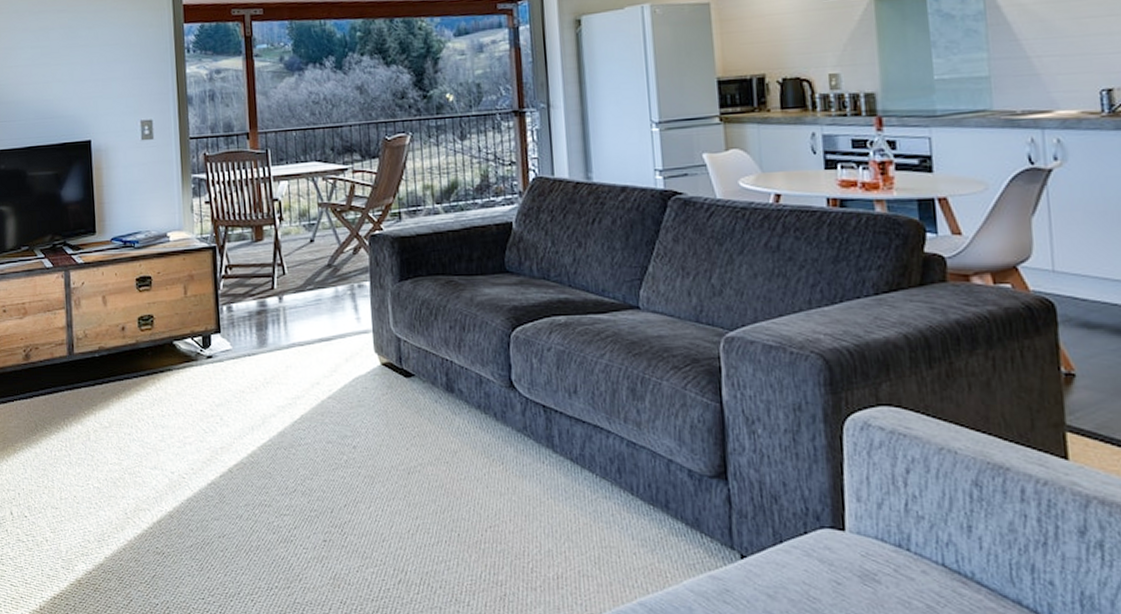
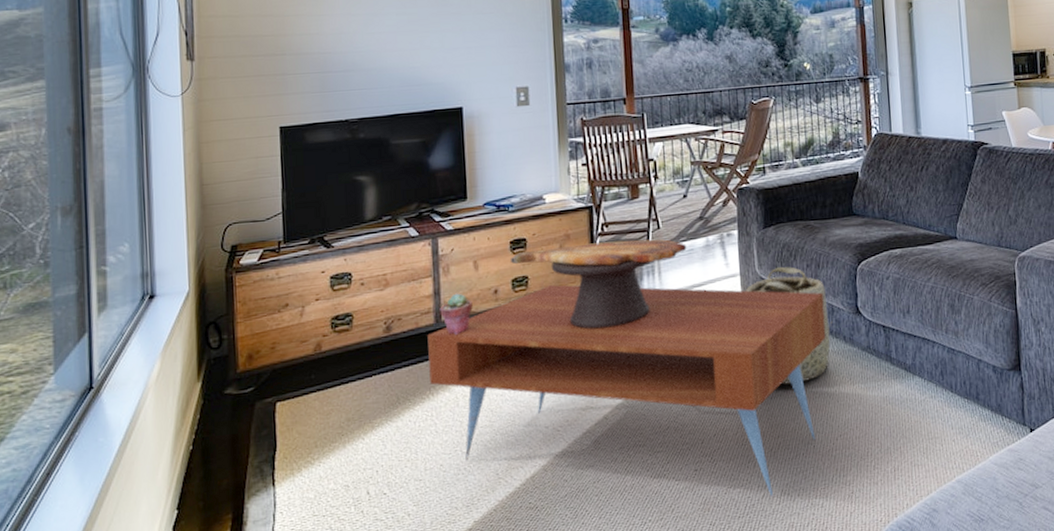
coffee table: none [61,327,473,585] -> present [427,284,826,498]
potted succulent: none [72,327,102,369] -> present [440,293,473,335]
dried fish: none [136,285,314,376] -> present [509,239,687,330]
basket: none [378,326,481,460] -> present [745,266,833,385]

